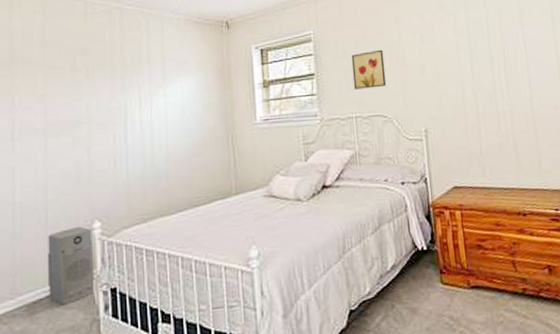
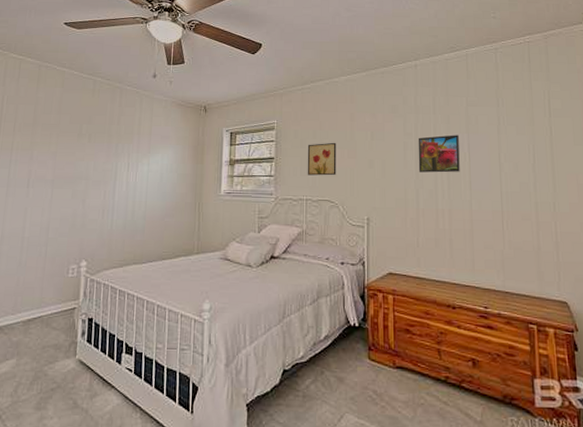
air purifier: present [48,226,95,305] -> none [40,263,79,326]
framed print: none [470,28,518,73] -> present [418,135,460,173]

